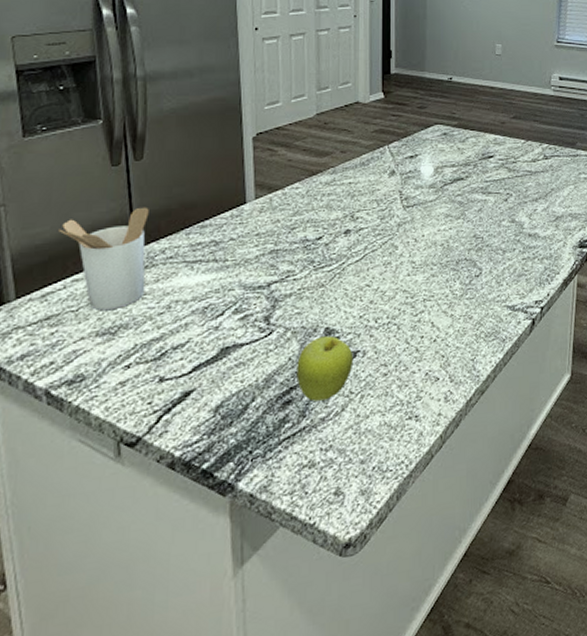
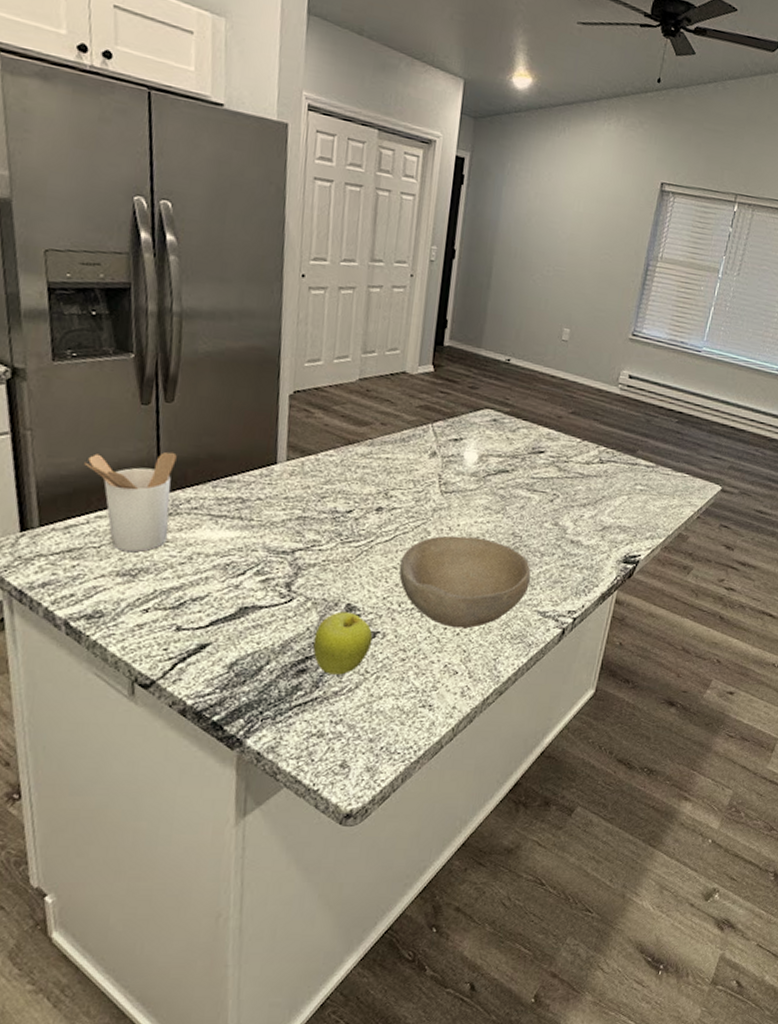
bowl: none [373,244,496,335] -> present [399,535,531,629]

